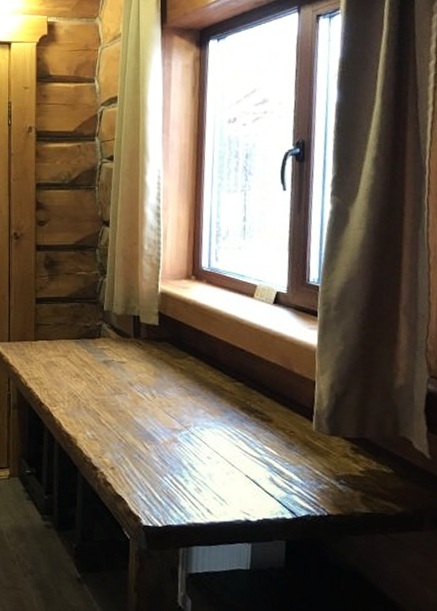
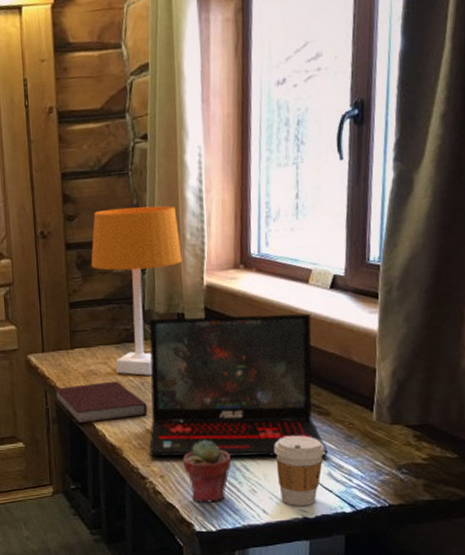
notebook: none [17,373,103,411] -> present [54,381,148,424]
desk lamp: none [57,217,140,371] -> present [91,206,182,376]
laptop: none [102,319,270,461] -> present [149,313,328,457]
potted succulent: none [133,436,179,498] -> present [183,440,232,503]
coffee cup: none [219,439,267,509] -> present [274,435,325,506]

